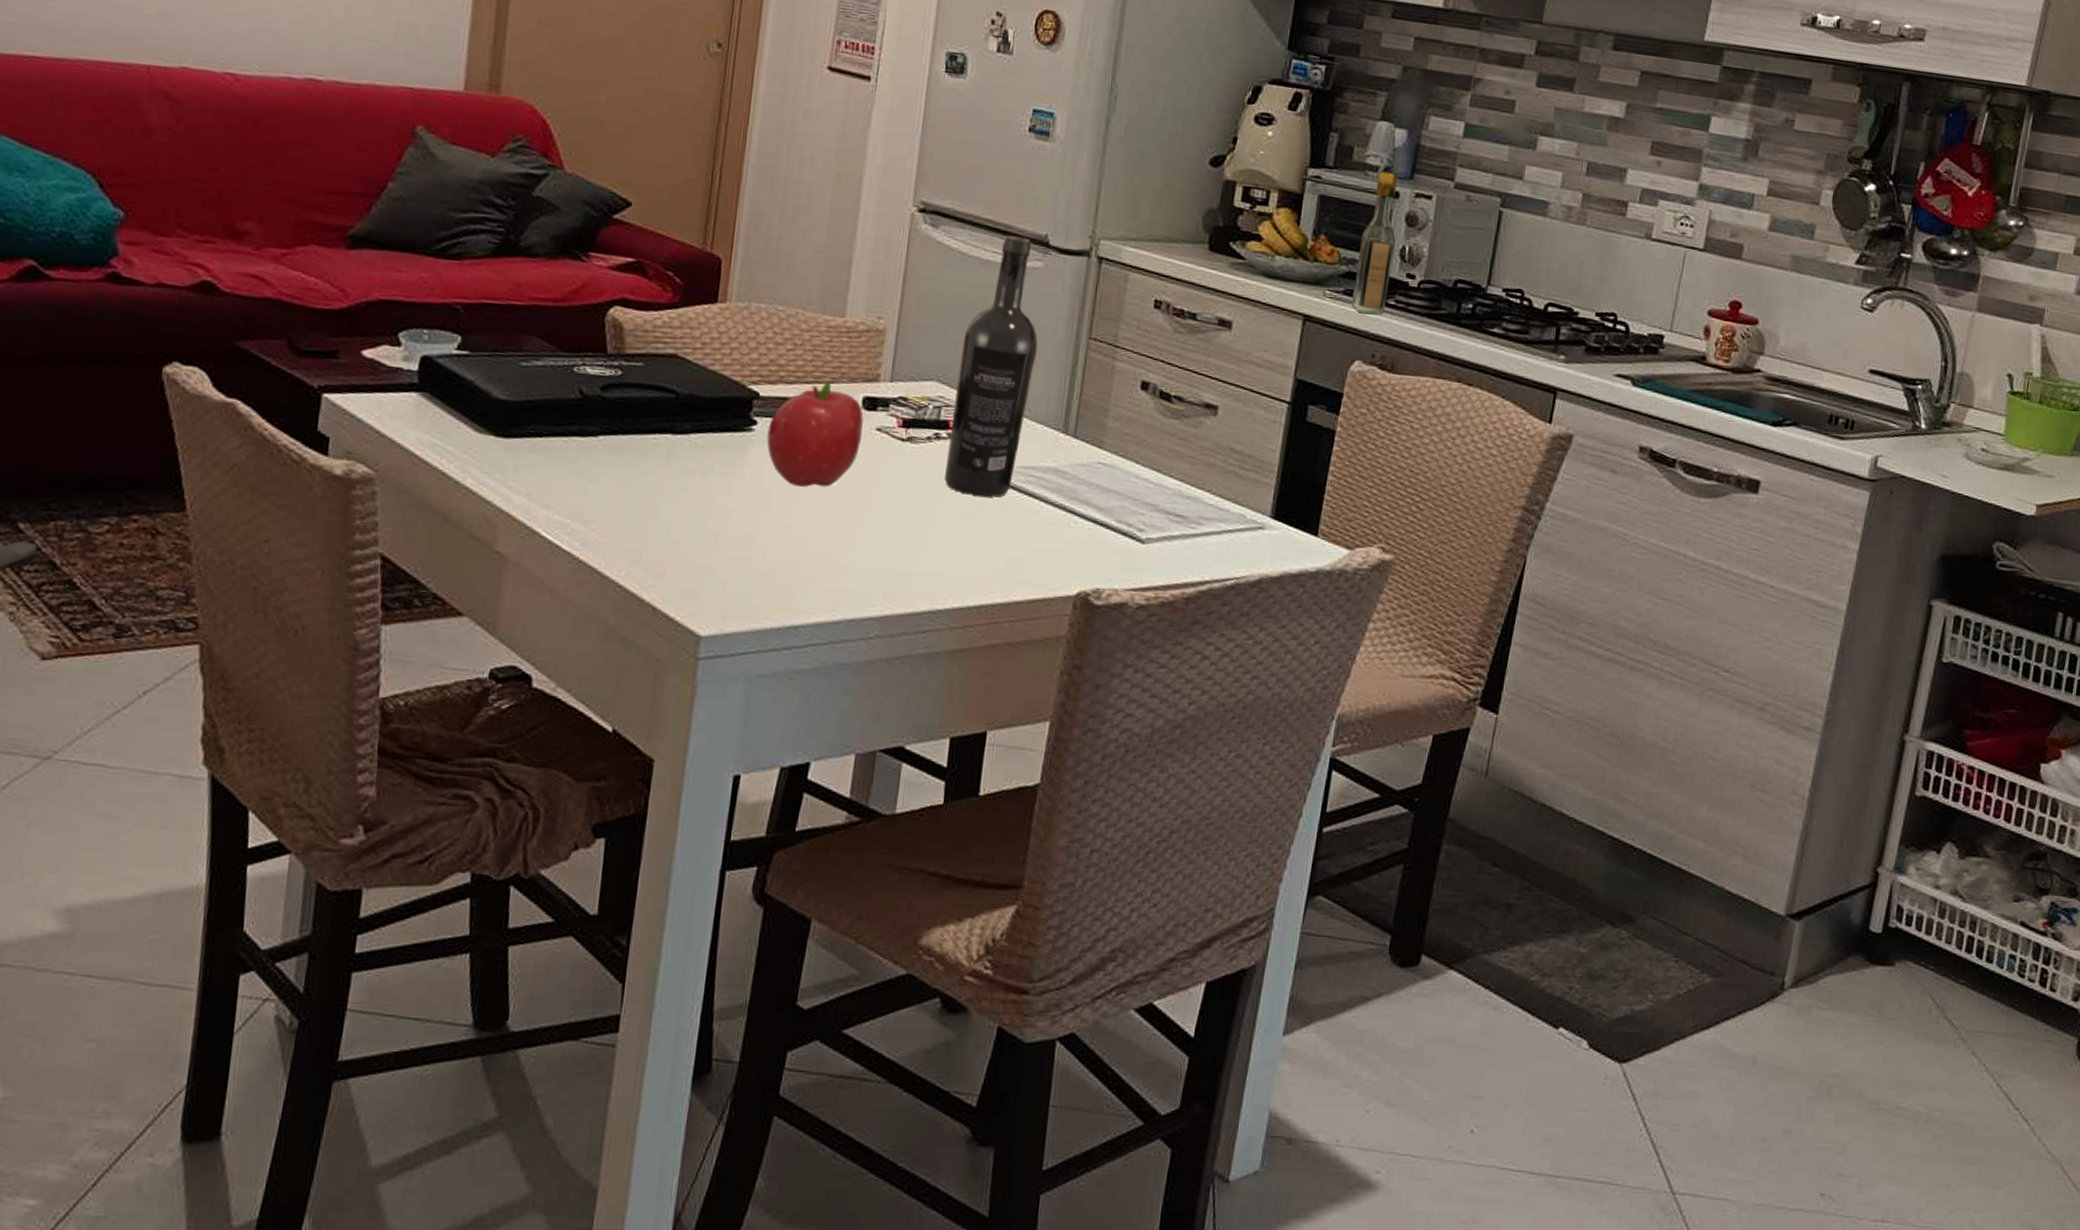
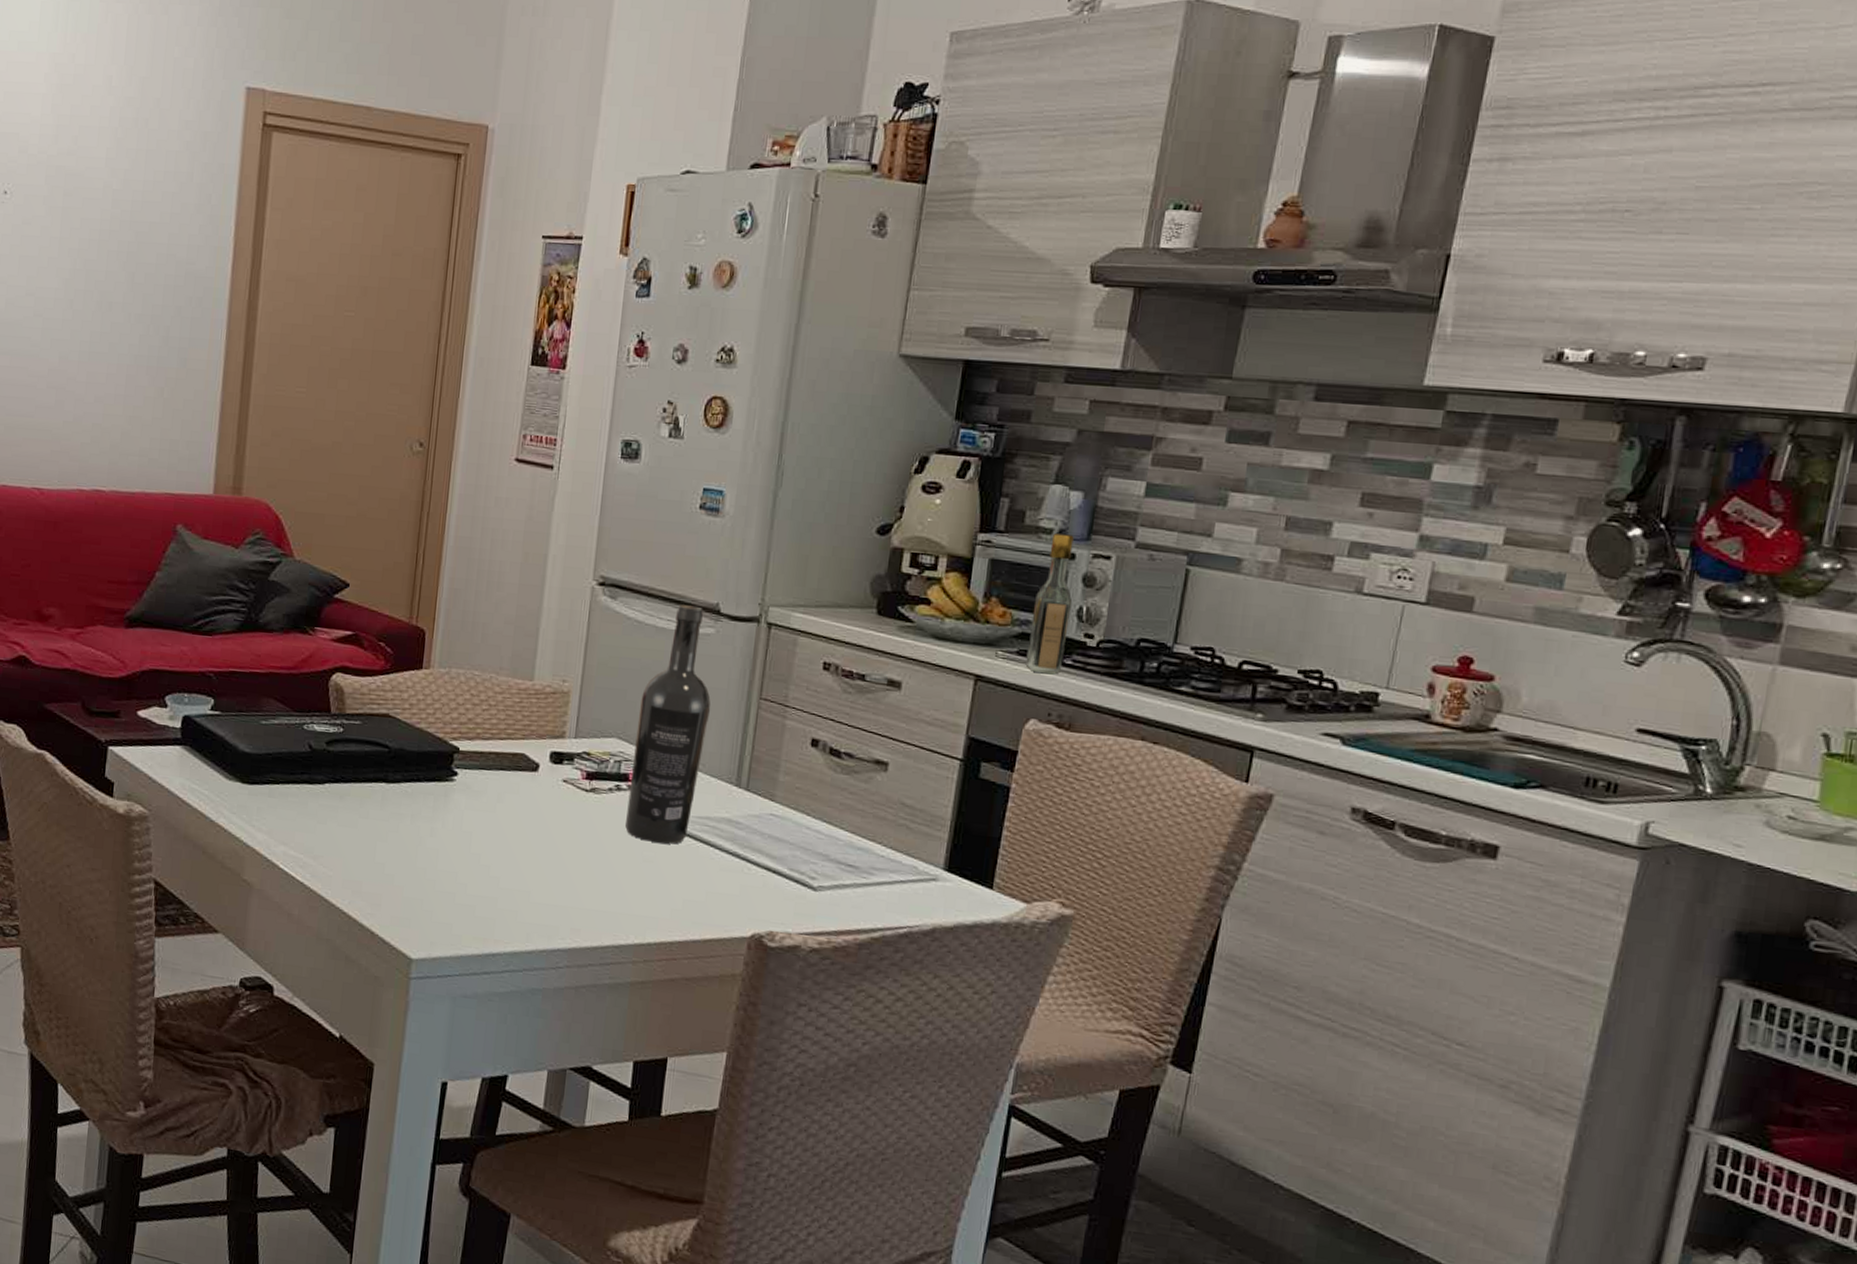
fruit: present [766,380,864,487] -> none [466,737,551,832]

